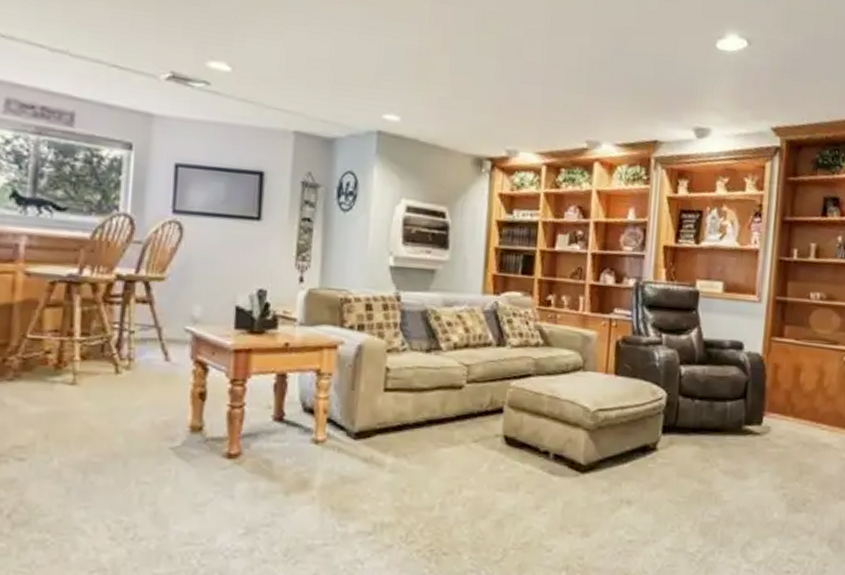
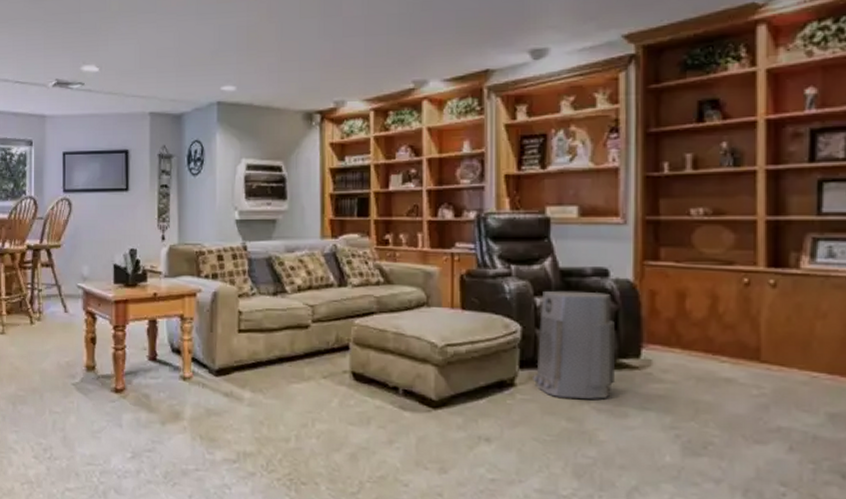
air purifier: none [673,360,744,463] -> present [533,290,616,399]

